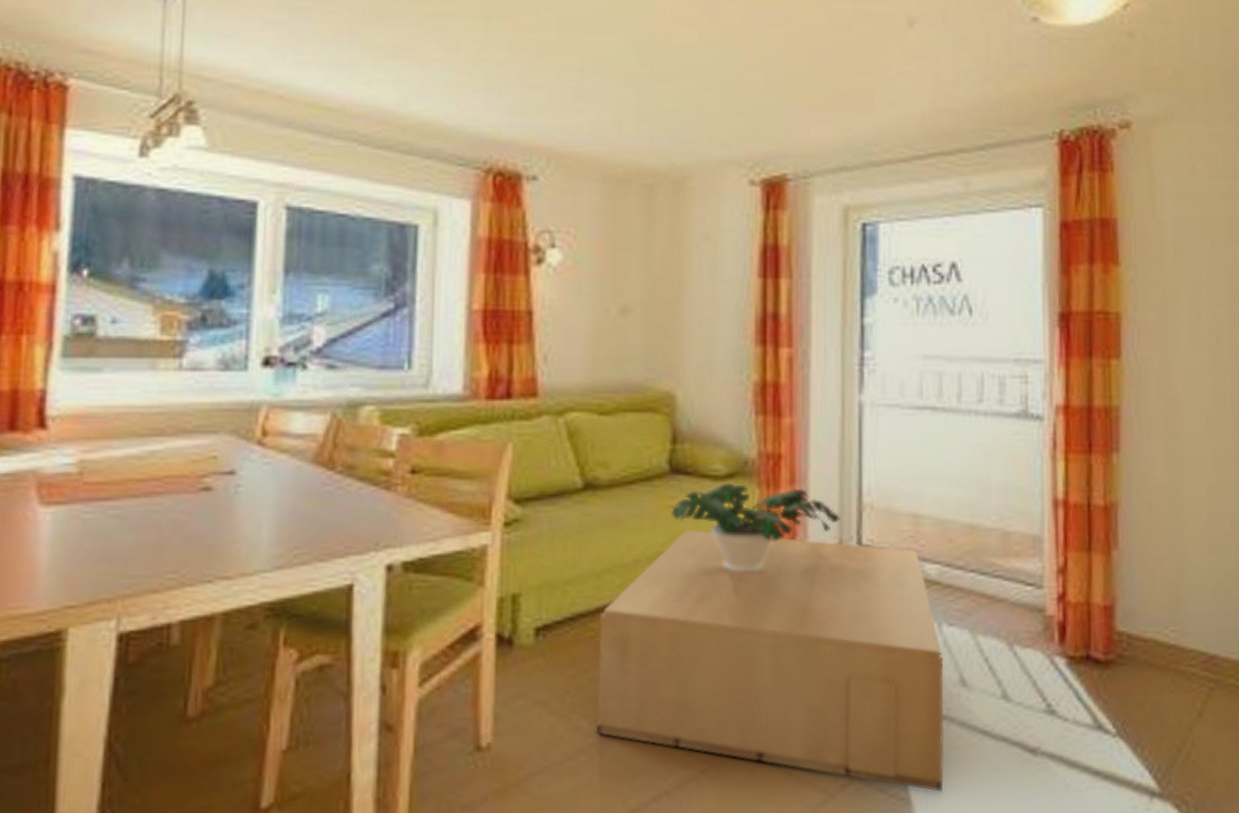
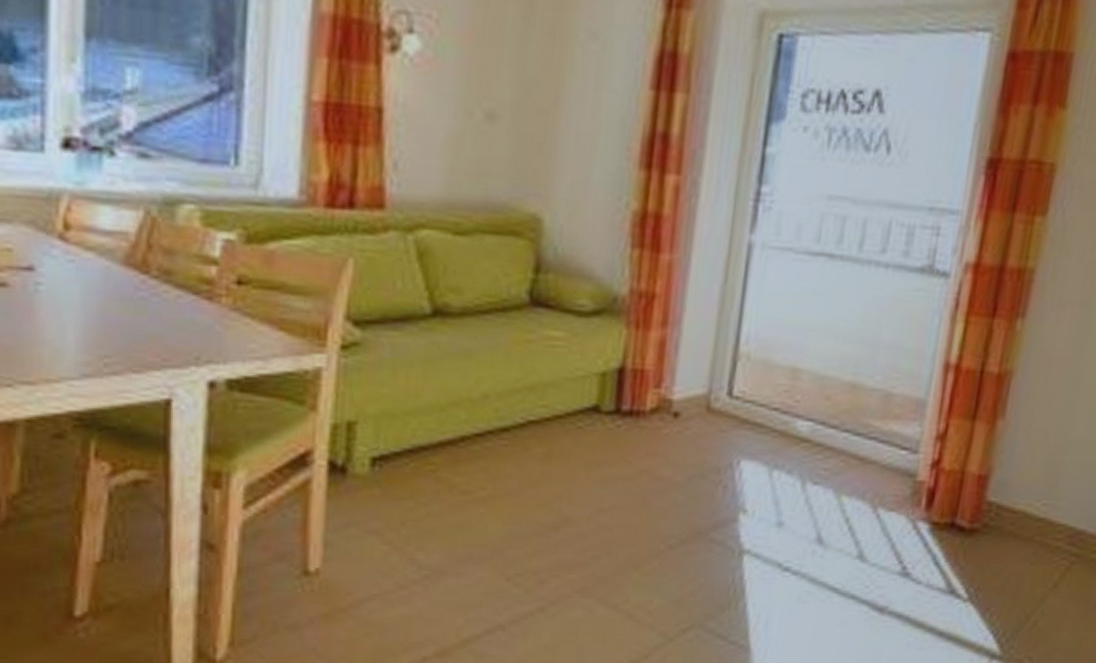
coffee table: present [596,529,945,792] -> none [431,366,803,642]
potted plant: present [671,483,840,573] -> none [528,320,713,417]

